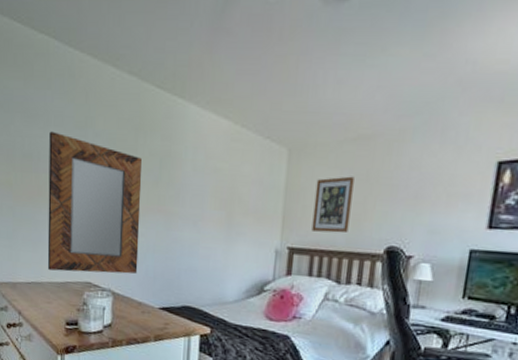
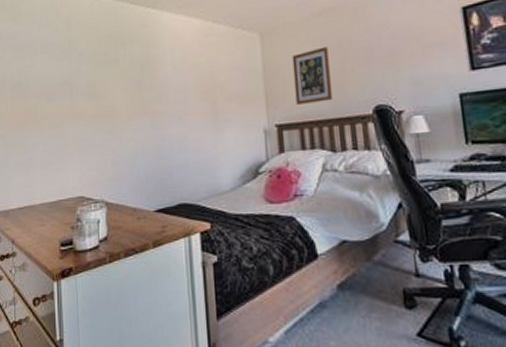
home mirror: present [47,131,142,274] -> none [36,59,129,191]

